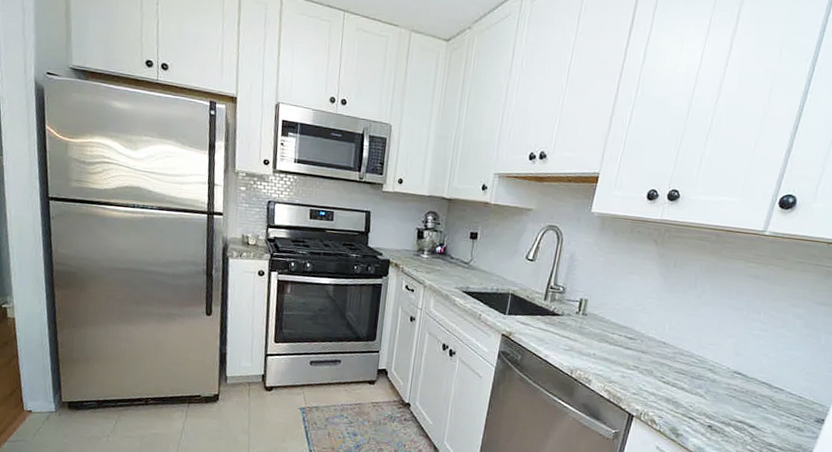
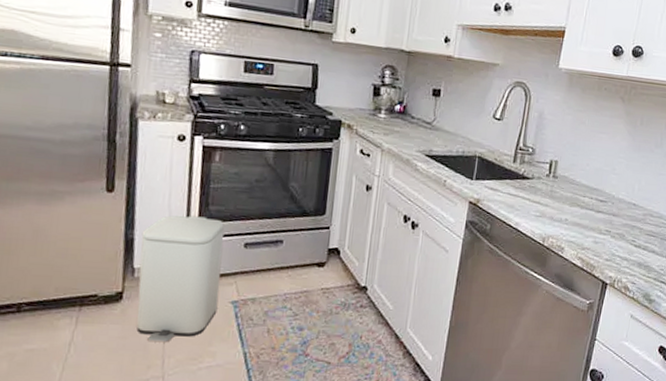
pedal bin: none [228,336,295,437] -> present [136,215,225,343]

